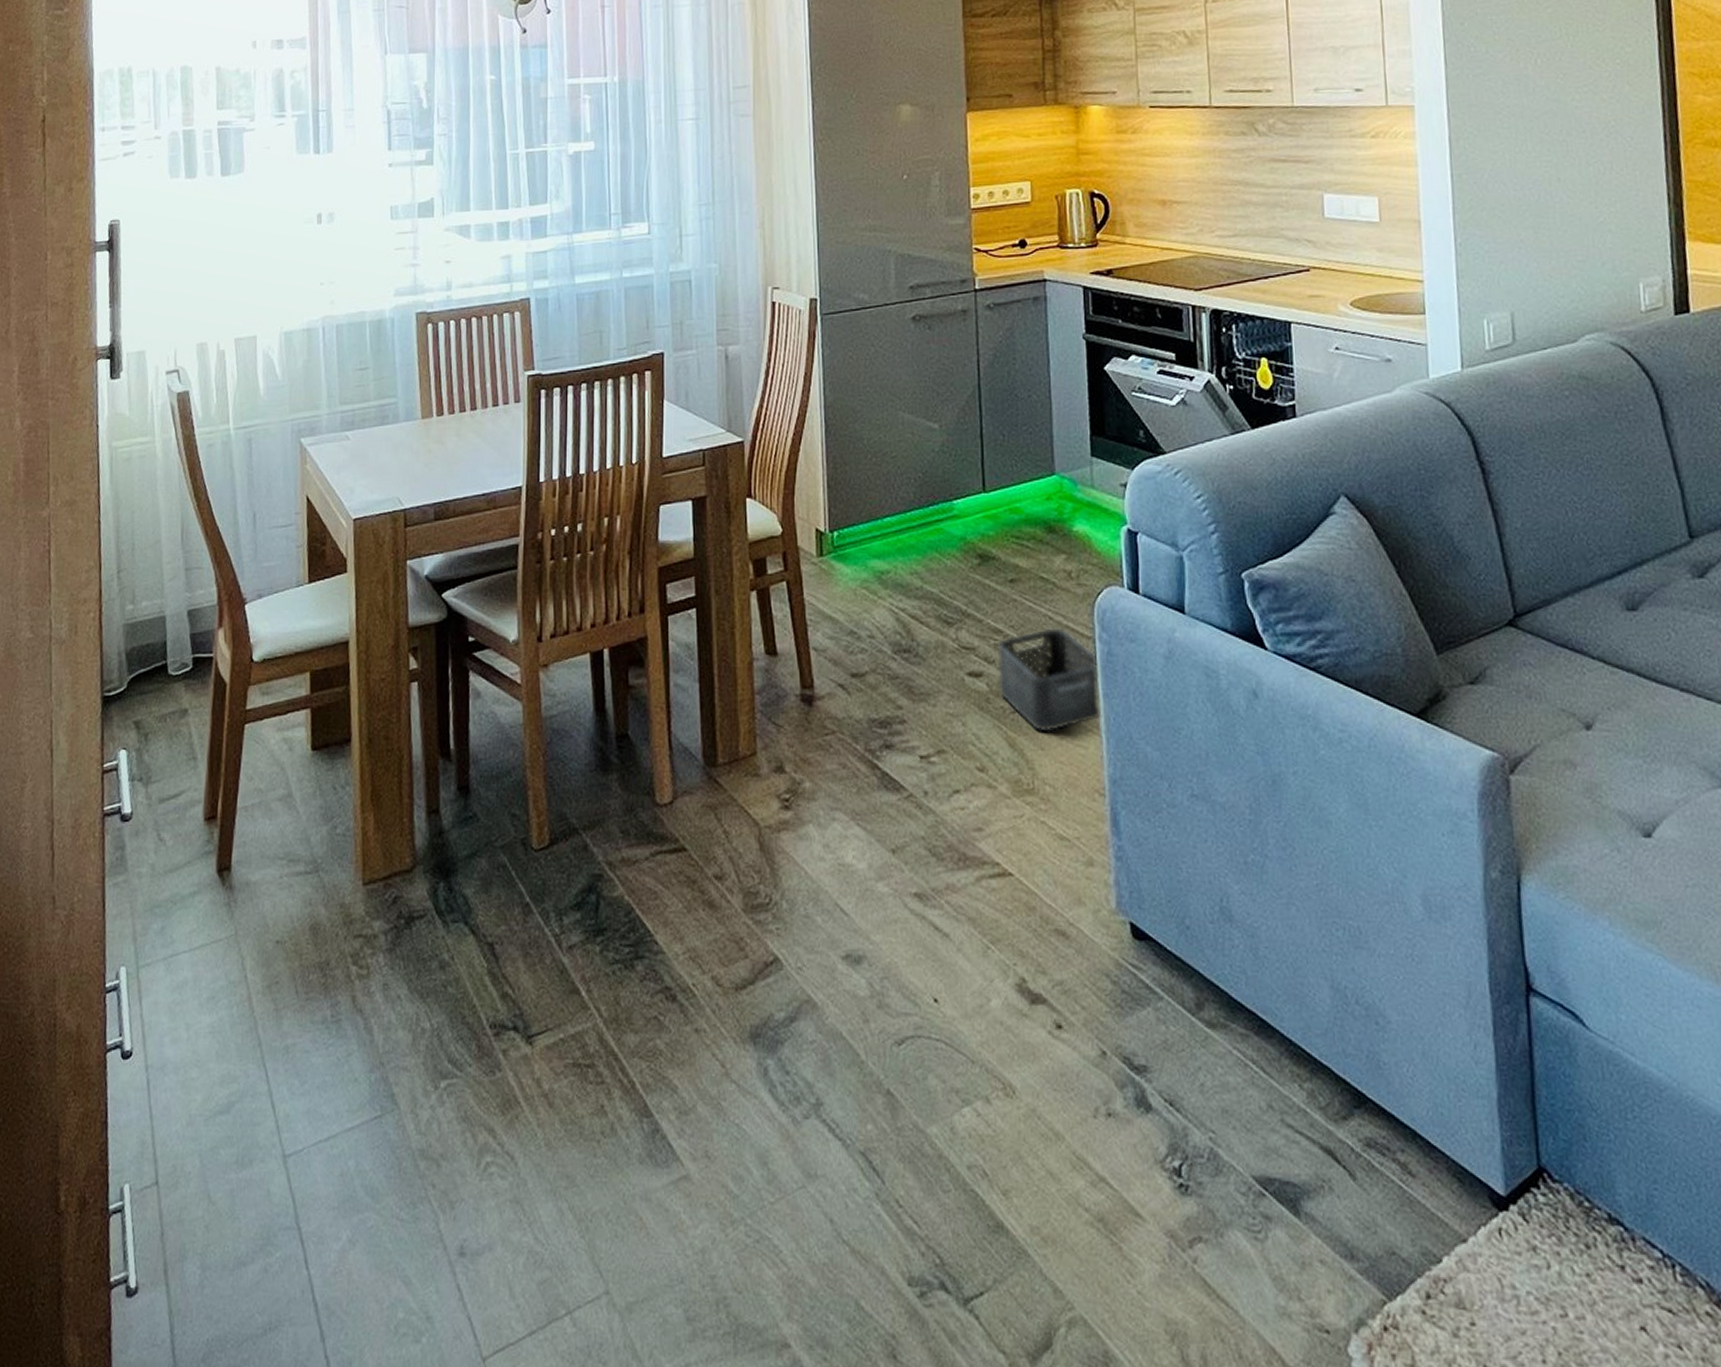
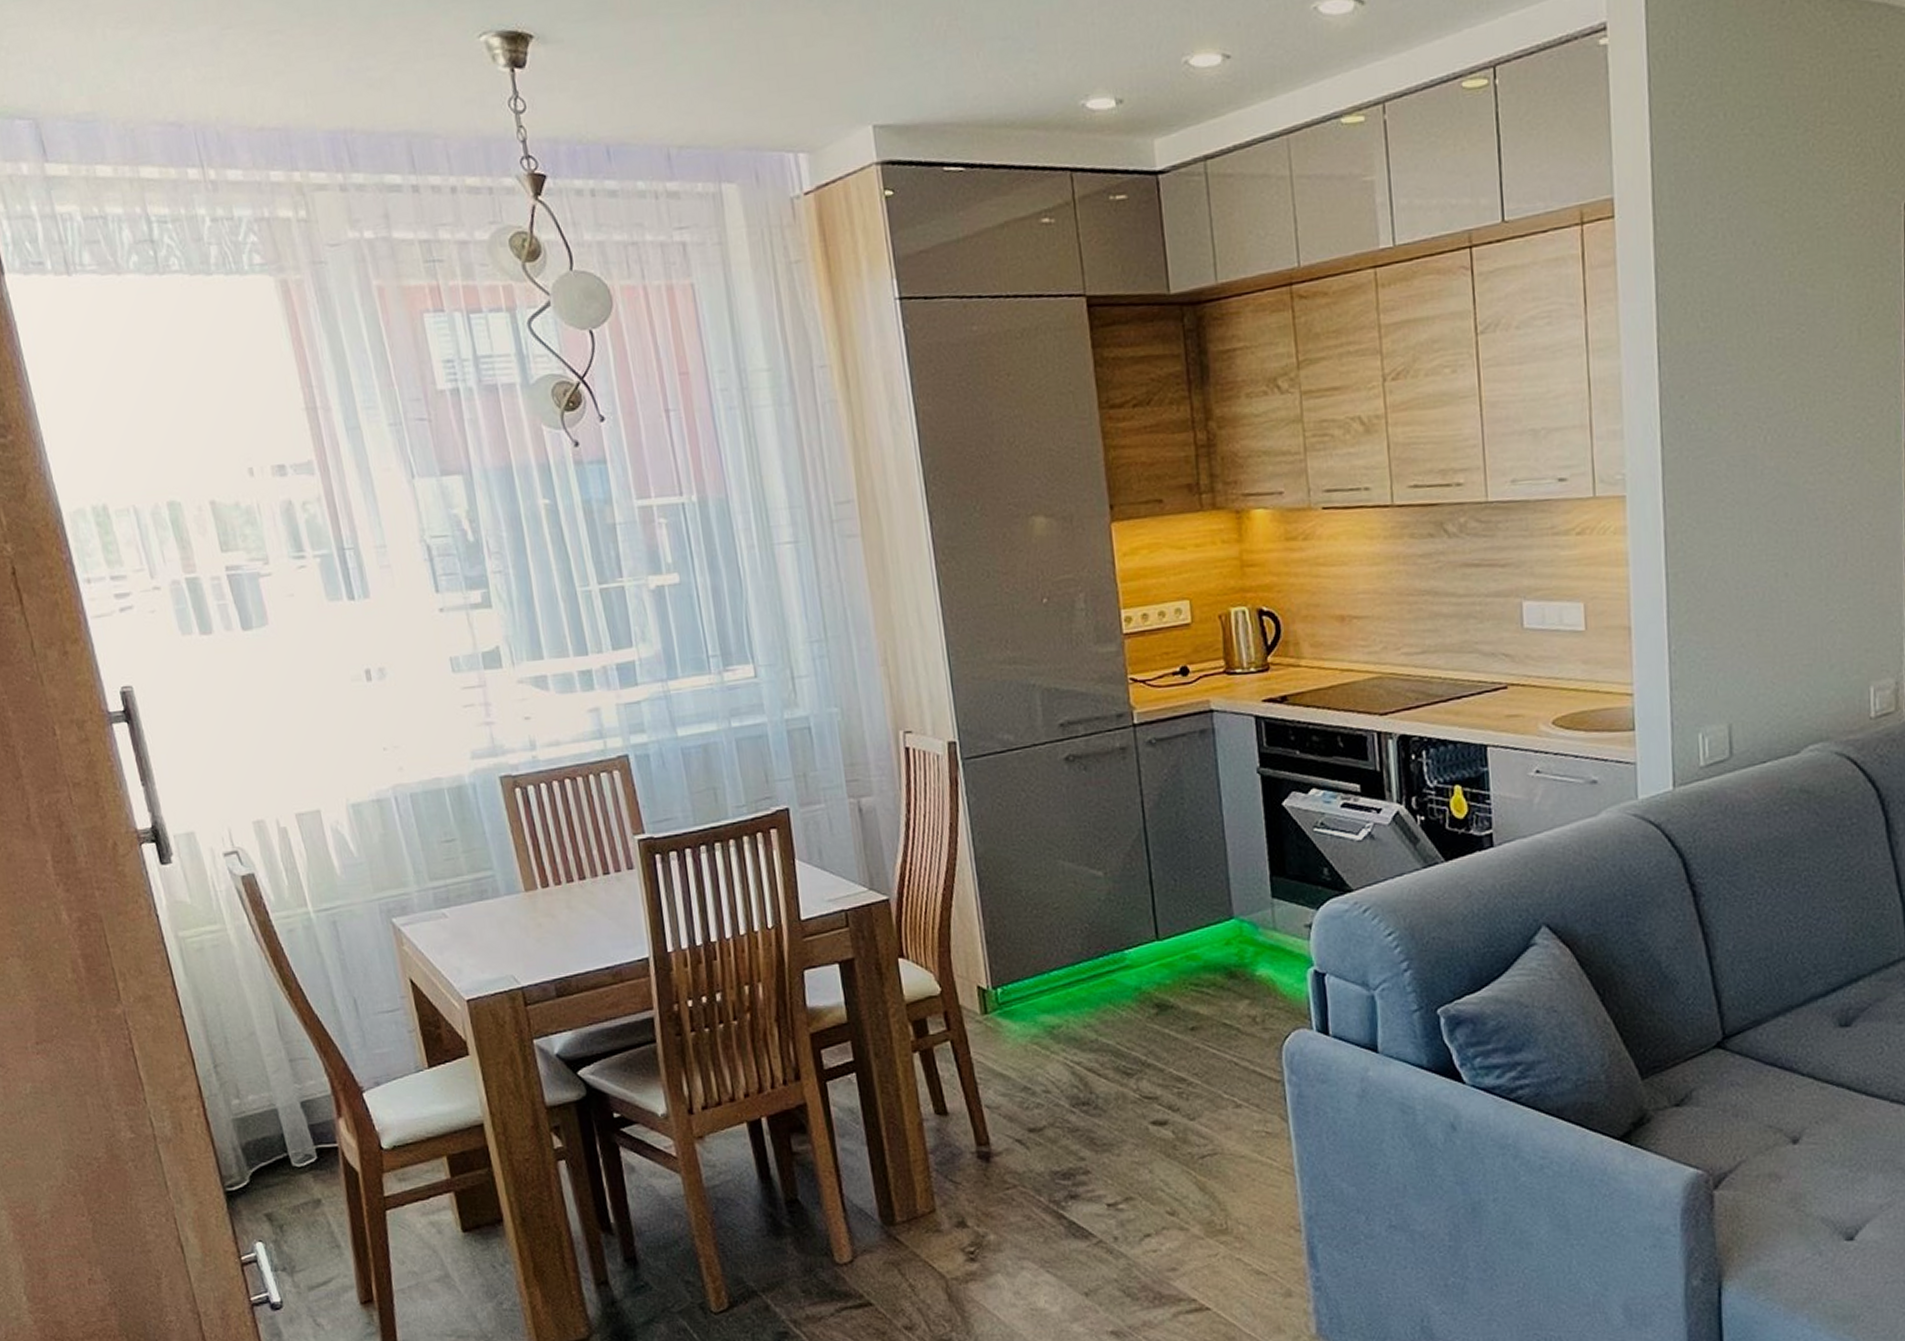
storage bin: present [997,628,1102,732] -> none [1181,1073,1295,1175]

